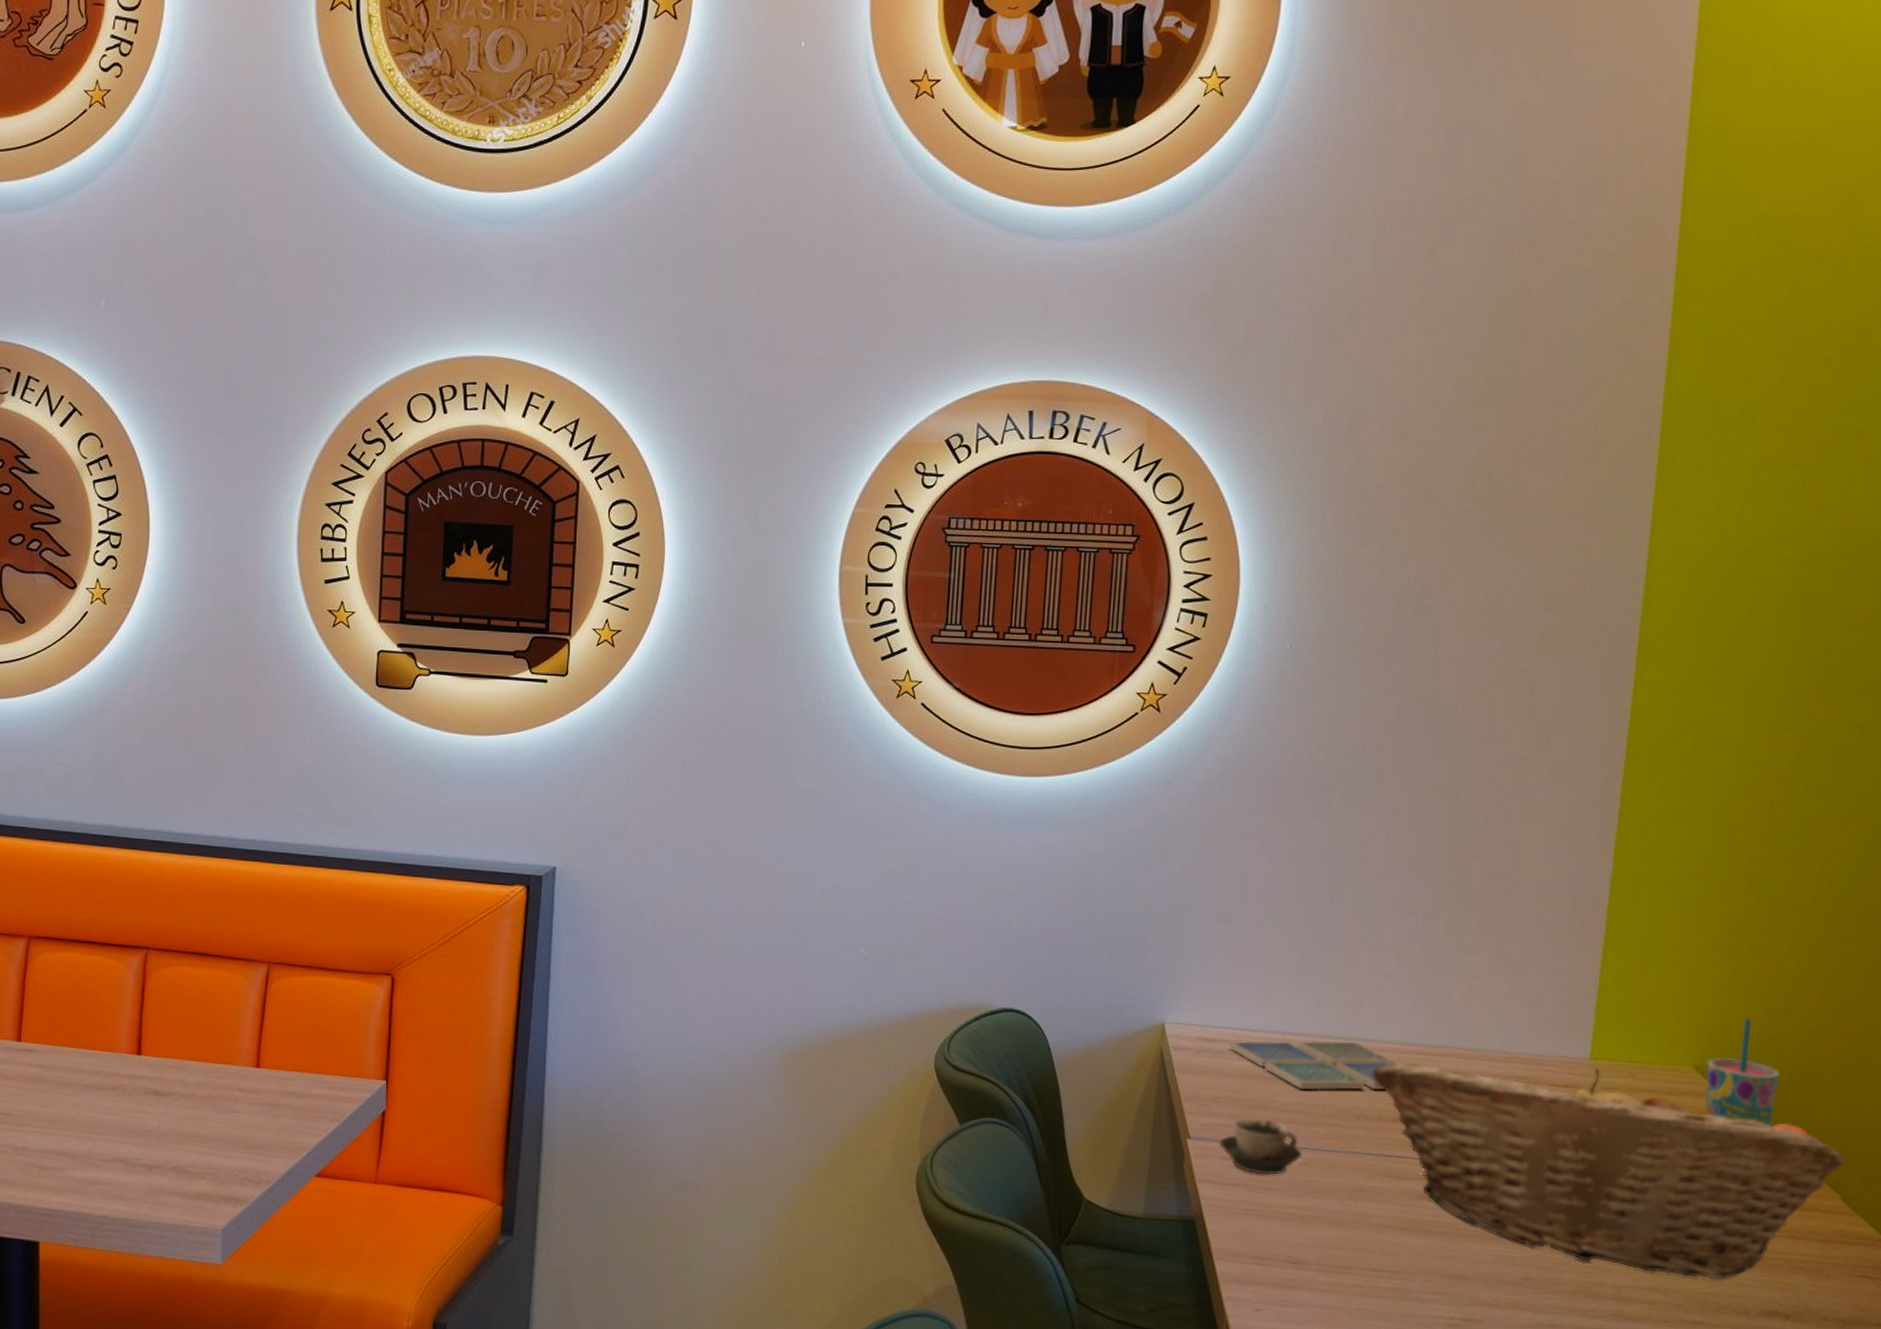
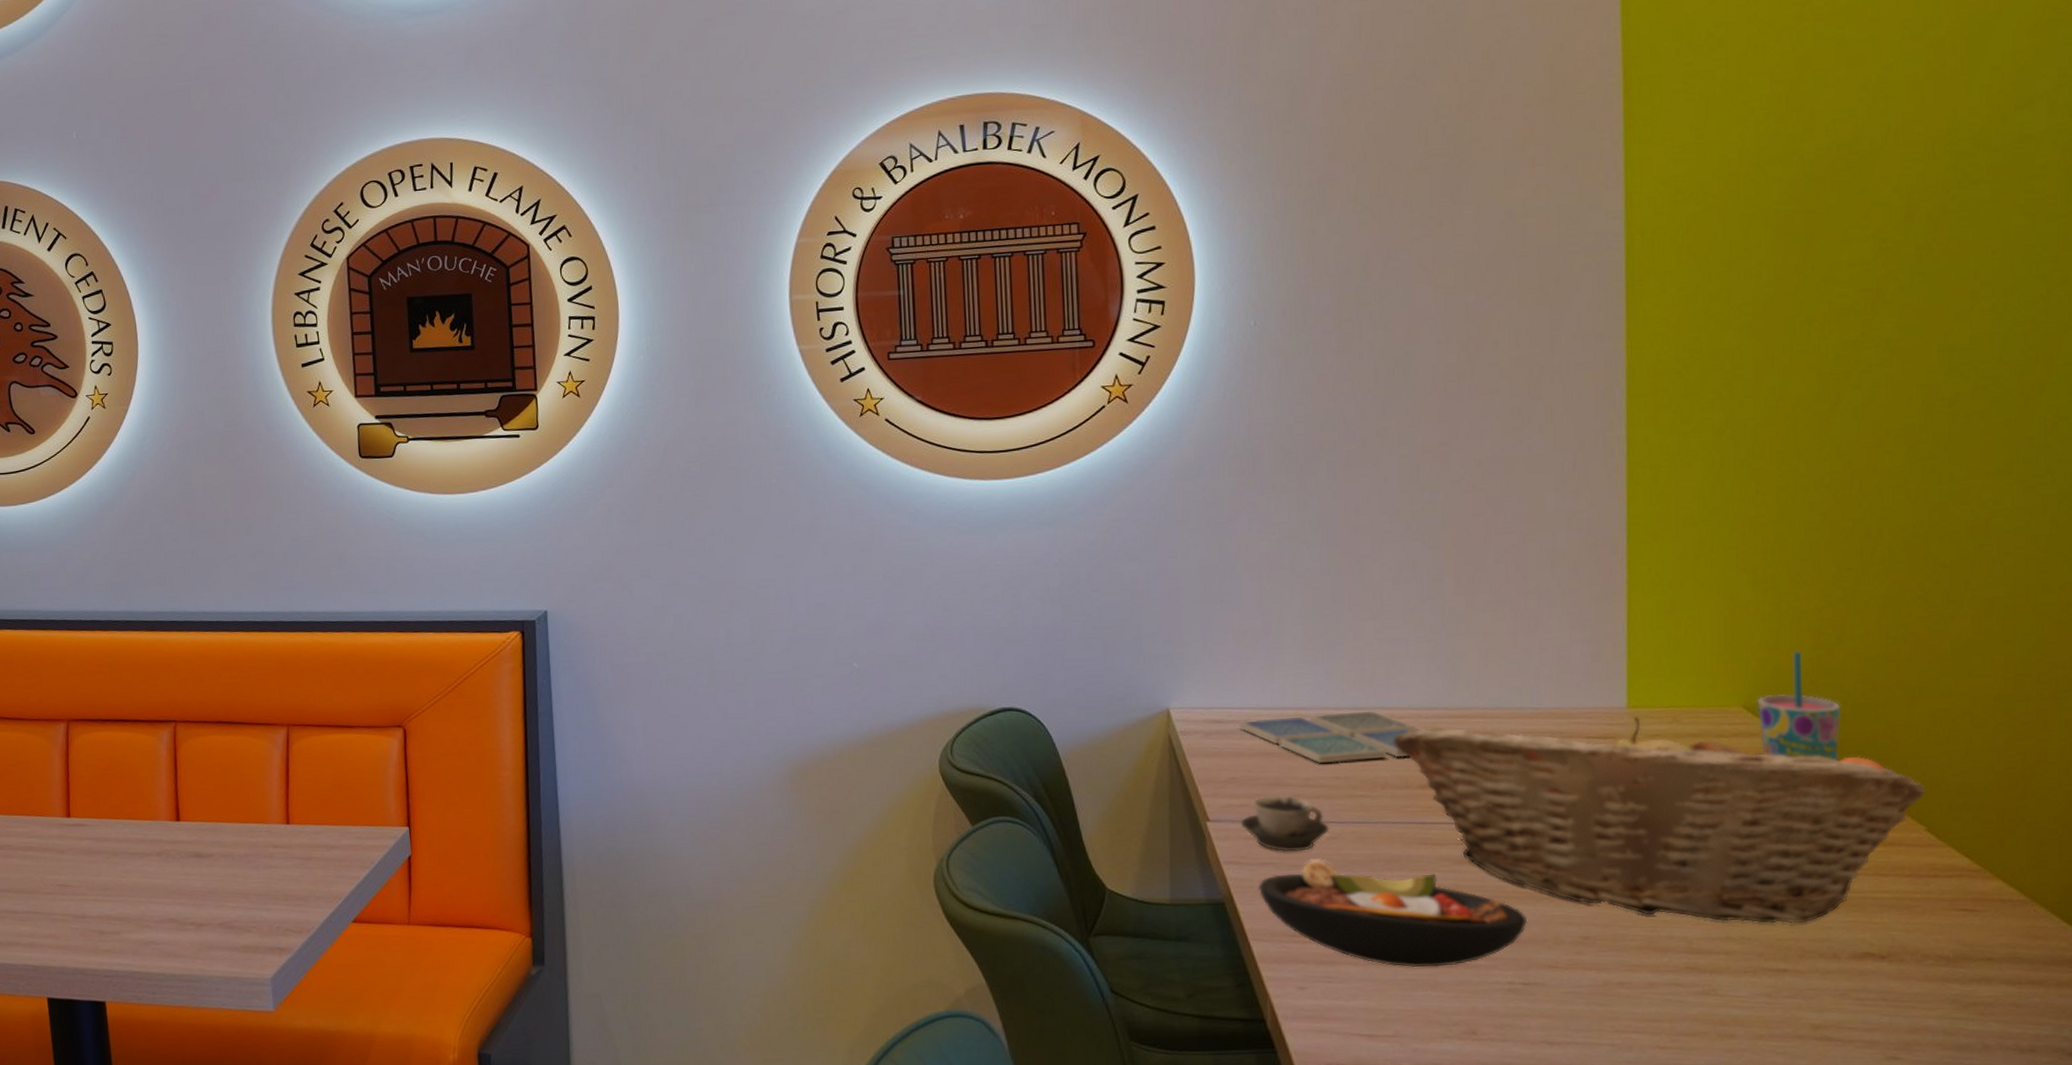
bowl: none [1228,1185,1475,1298] -> present [1258,860,1528,968]

